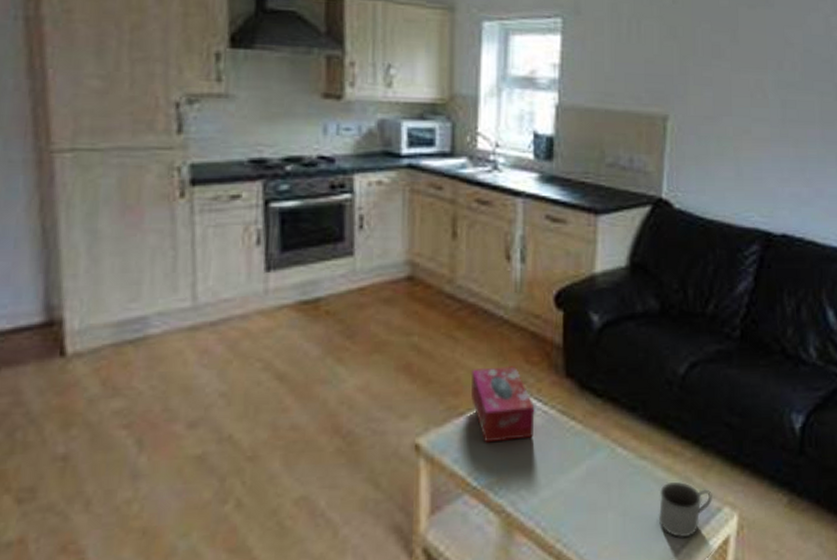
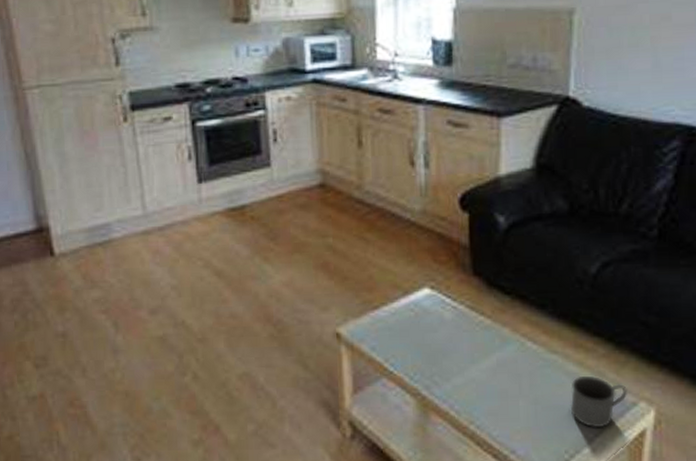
tissue box: present [470,366,535,443] -> none [382,265,445,334]

